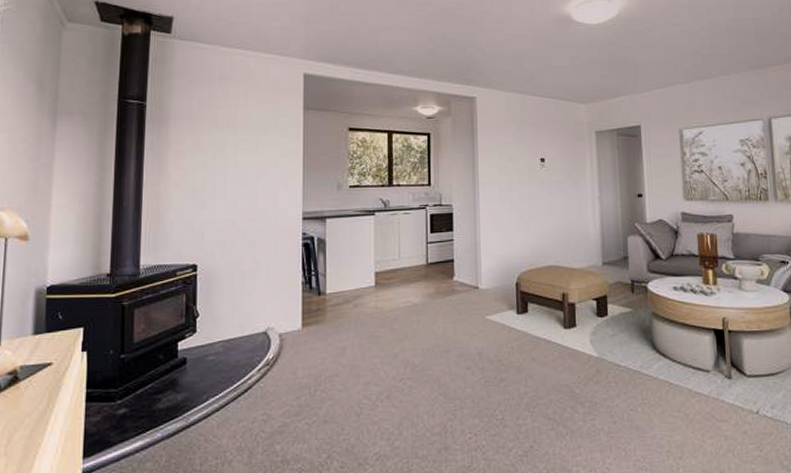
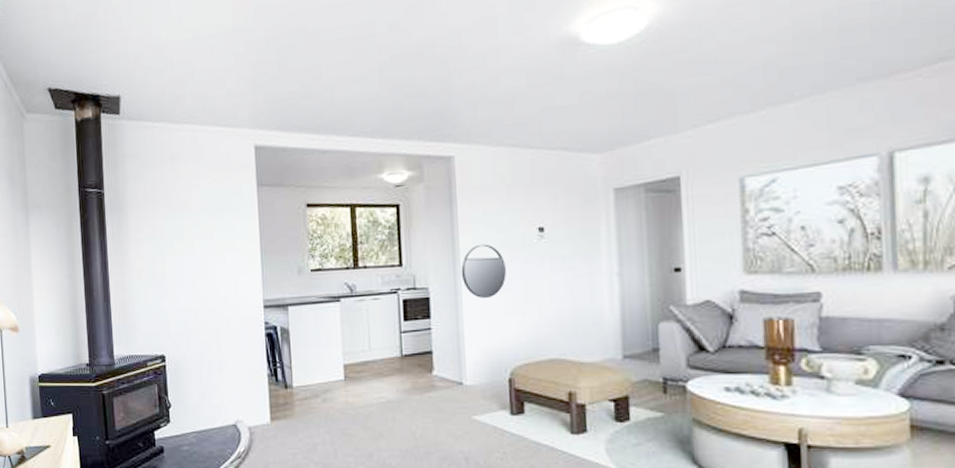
home mirror: none [479,169,515,214] -> present [461,244,506,298]

